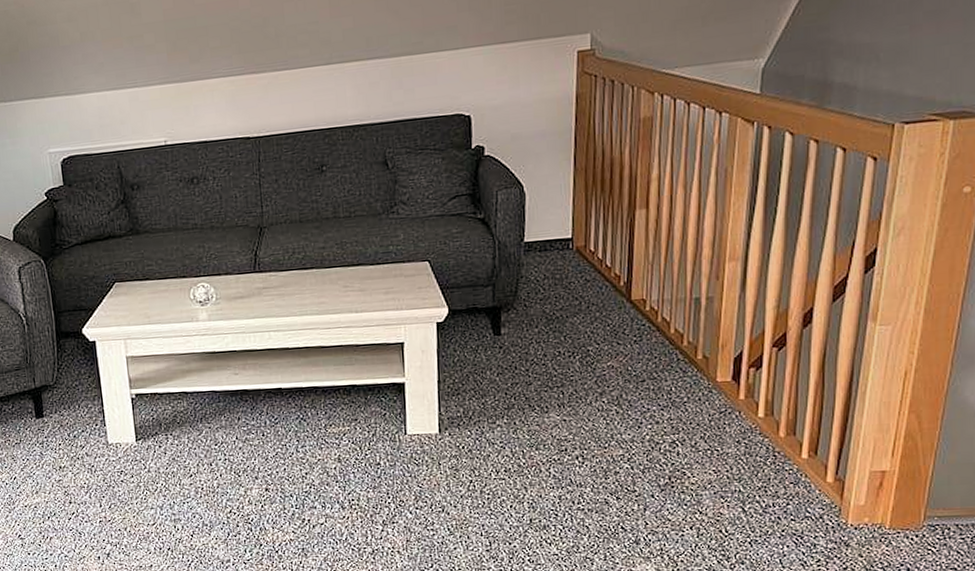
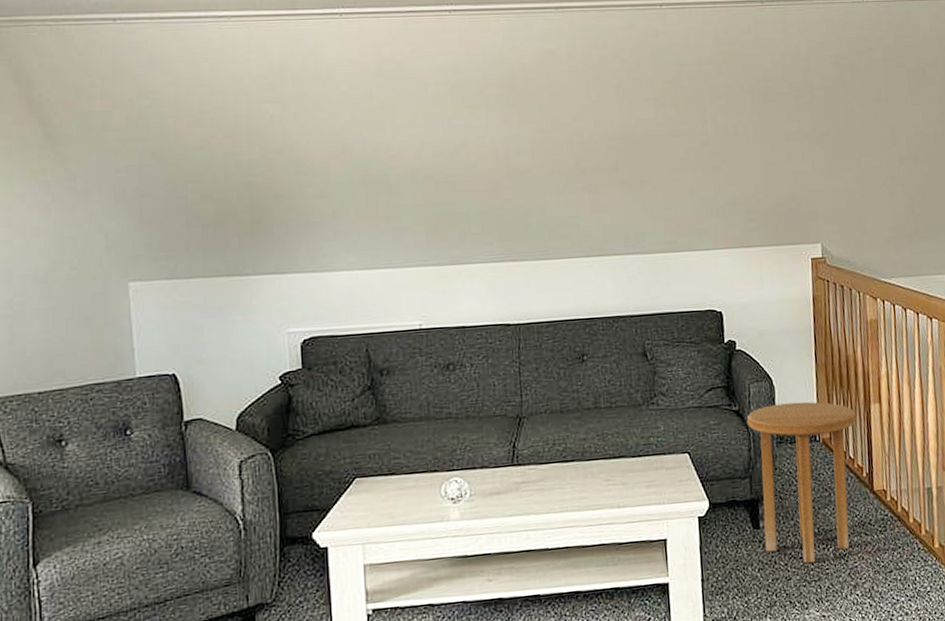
side table: none [492,208,617,370] -> present [746,401,856,564]

